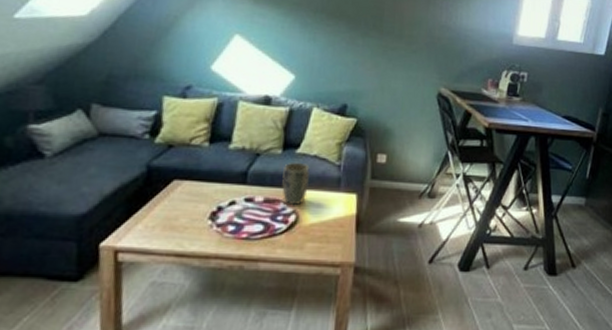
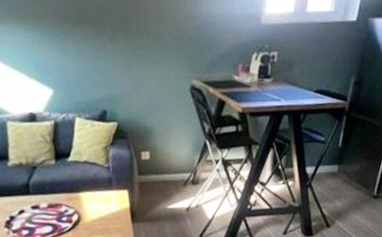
plant pot: present [282,162,311,205] -> none [59,169,85,207]

